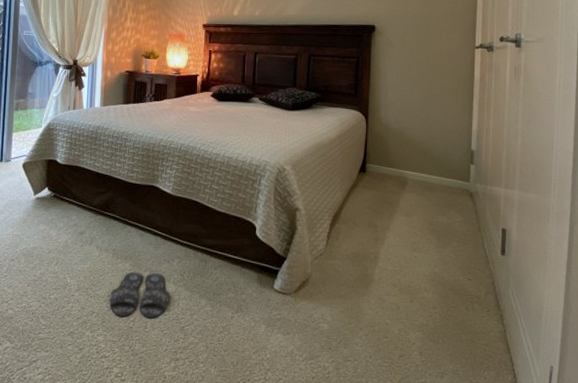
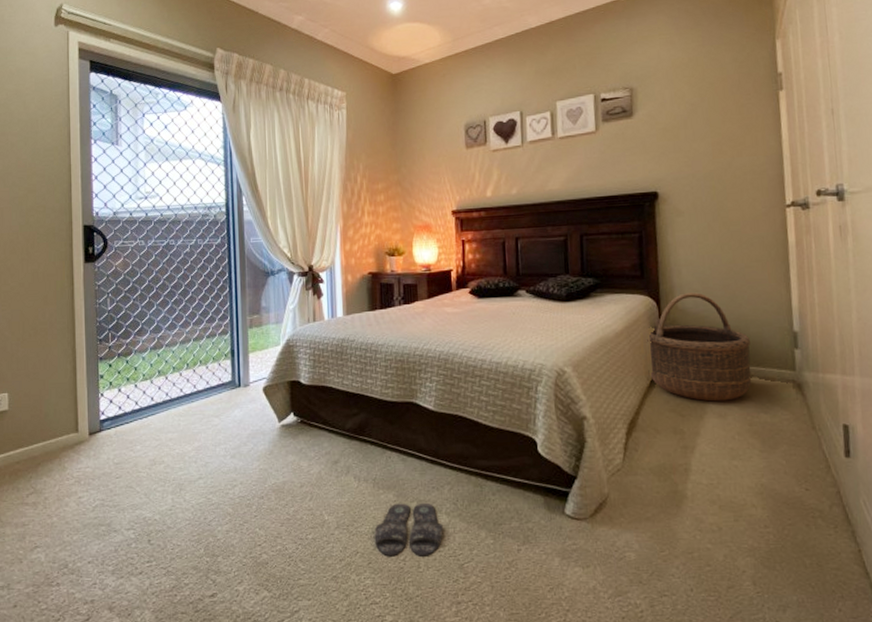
basket: none [353,111,437,203] -> present [647,292,752,402]

